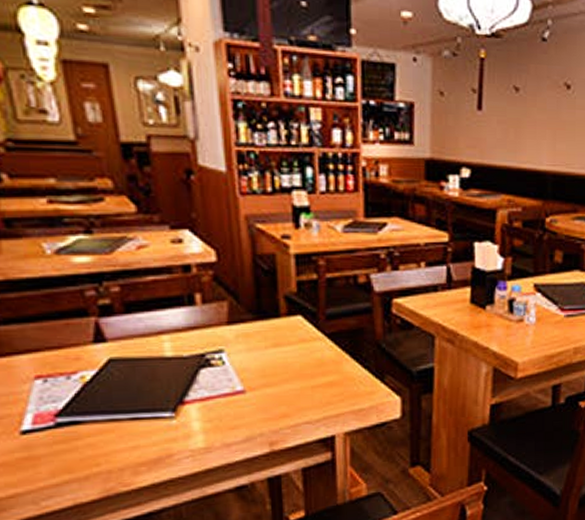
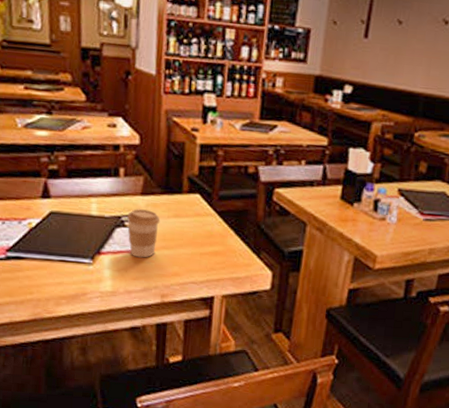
coffee cup: none [213,342,257,402] -> present [127,209,160,258]

